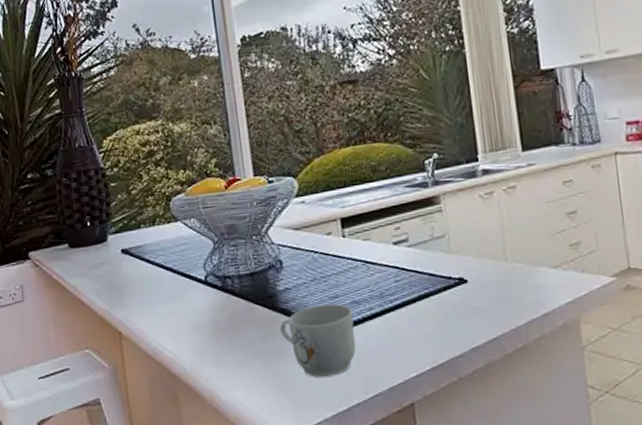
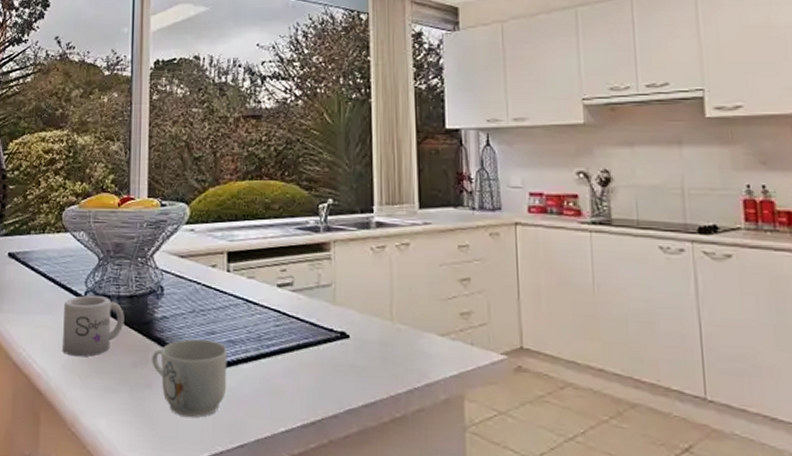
mug: none [186,278,248,338] -> present [62,295,124,357]

